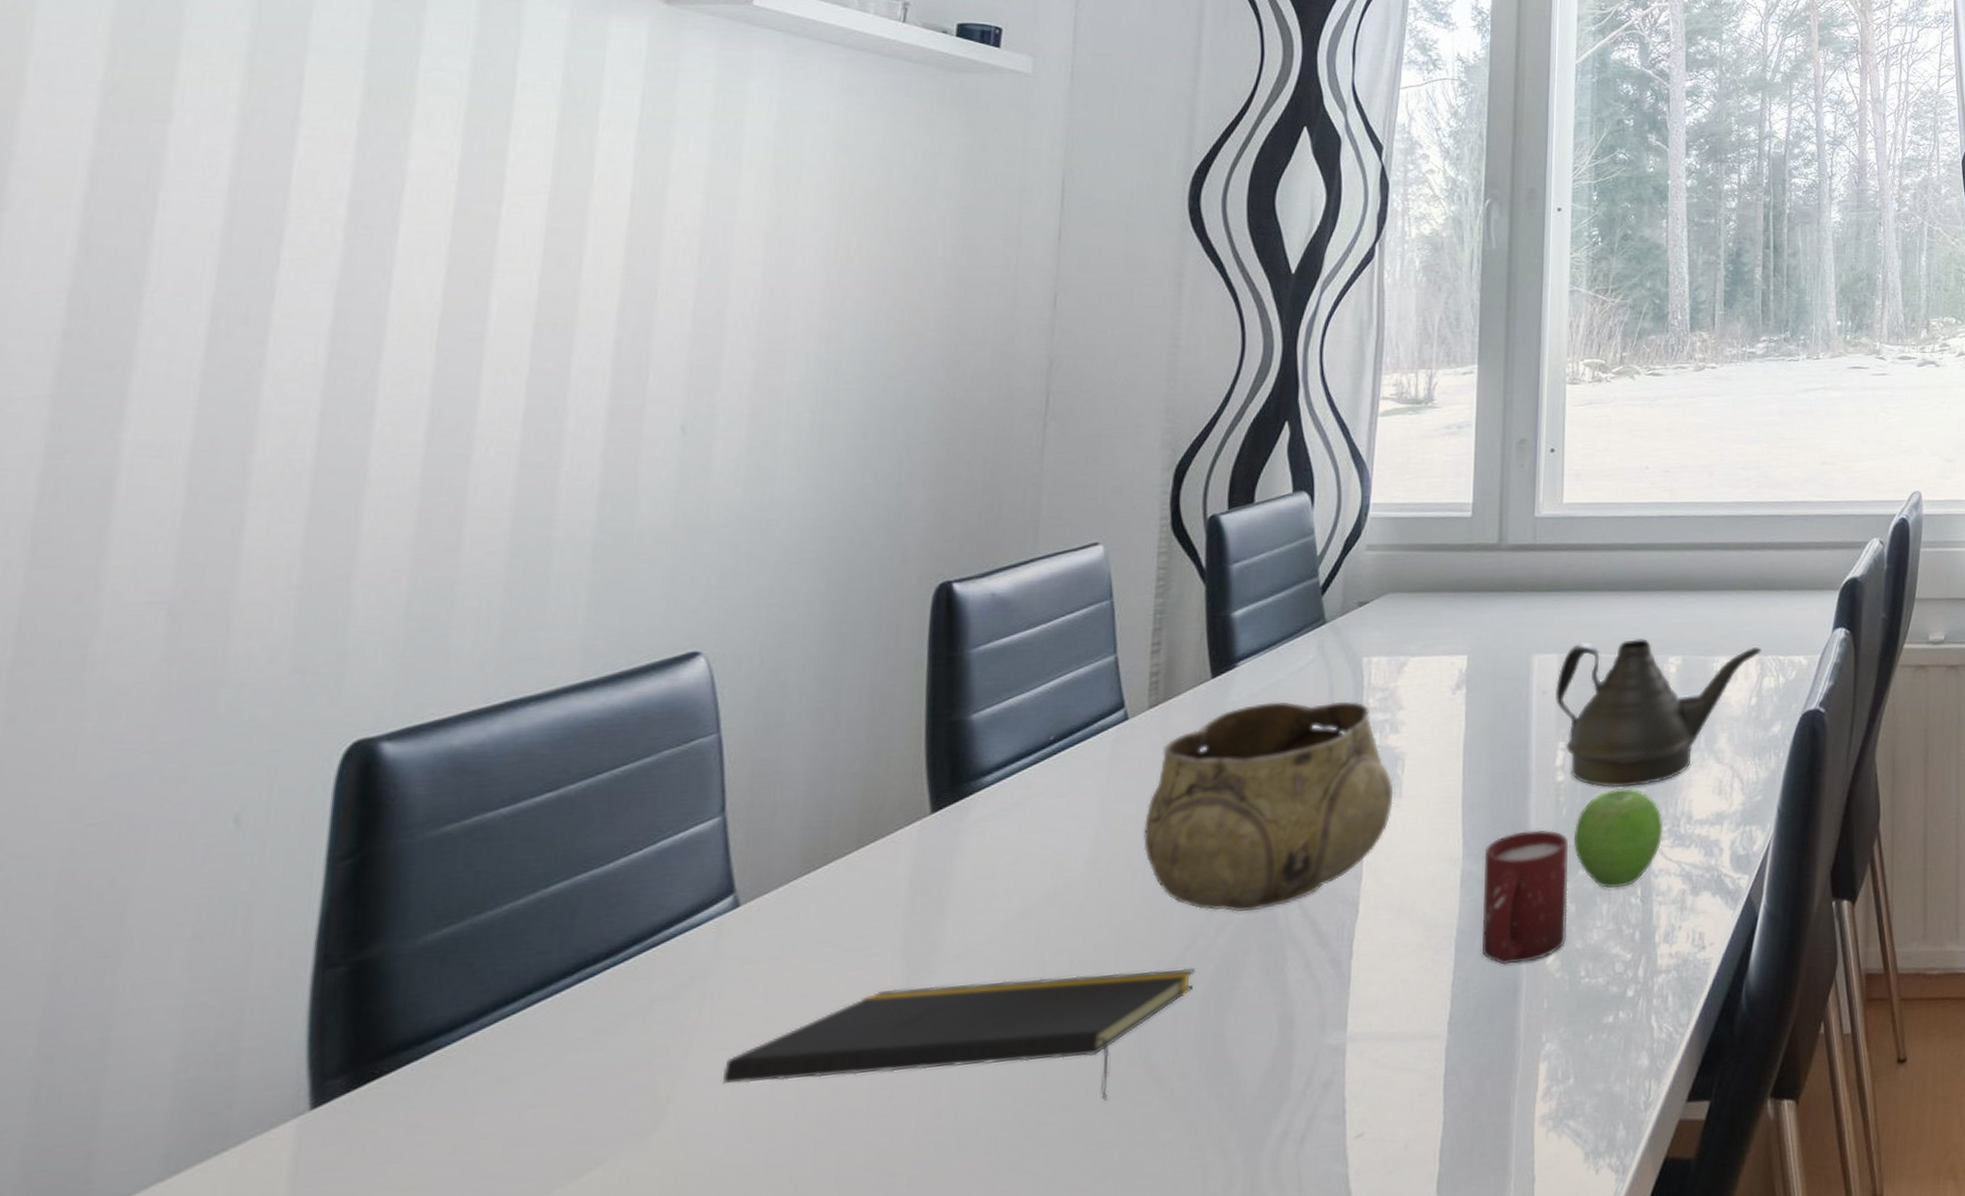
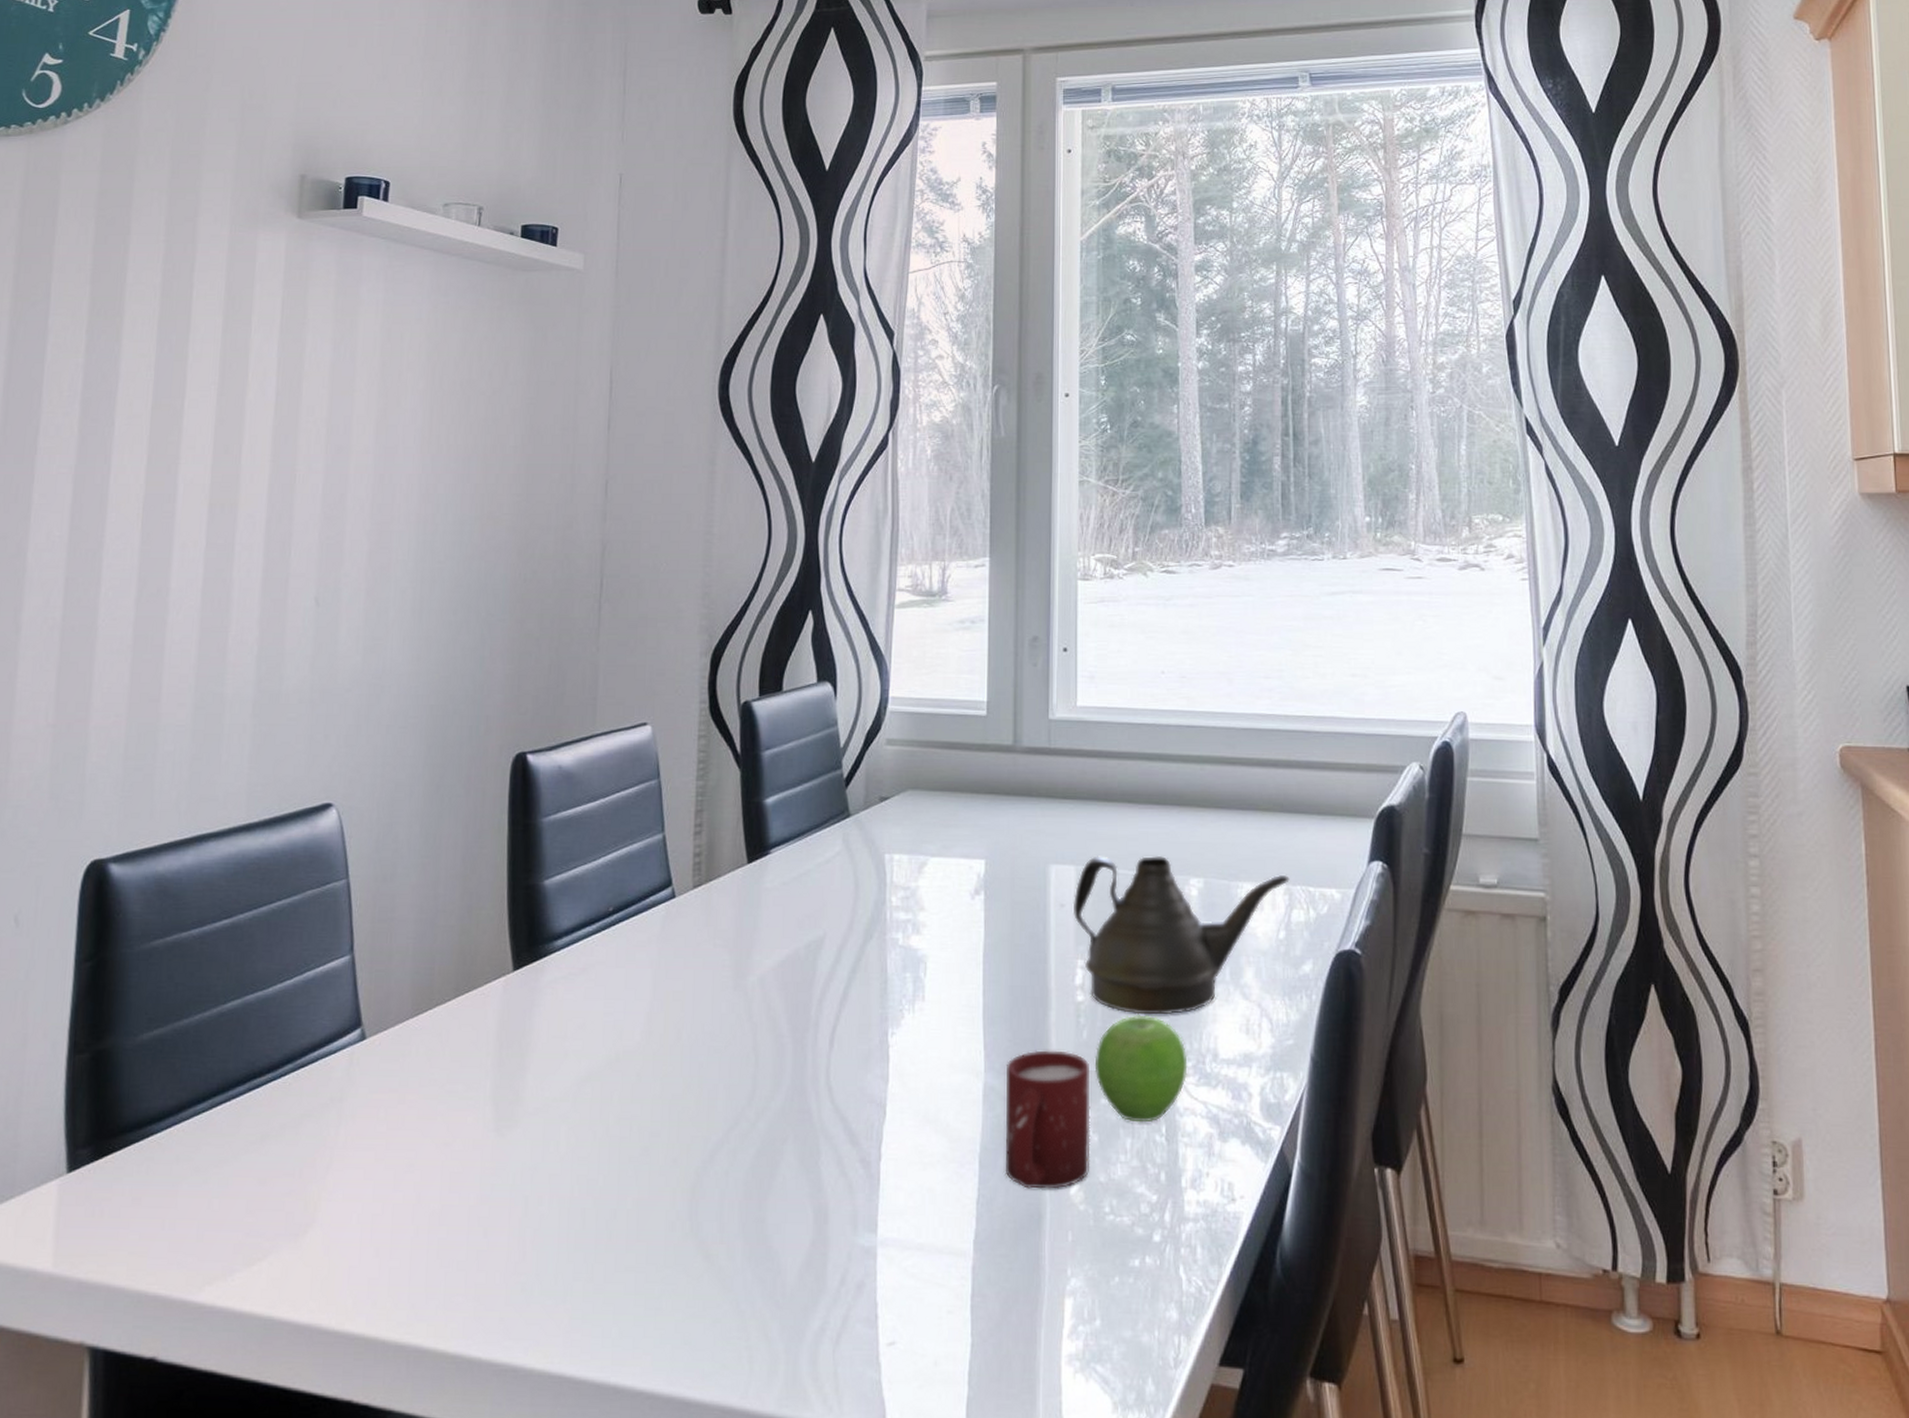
notepad: present [722,968,1195,1101] -> none [355,1132,738,1268]
decorative bowl: present [1143,701,1394,913] -> none [691,892,917,1100]

